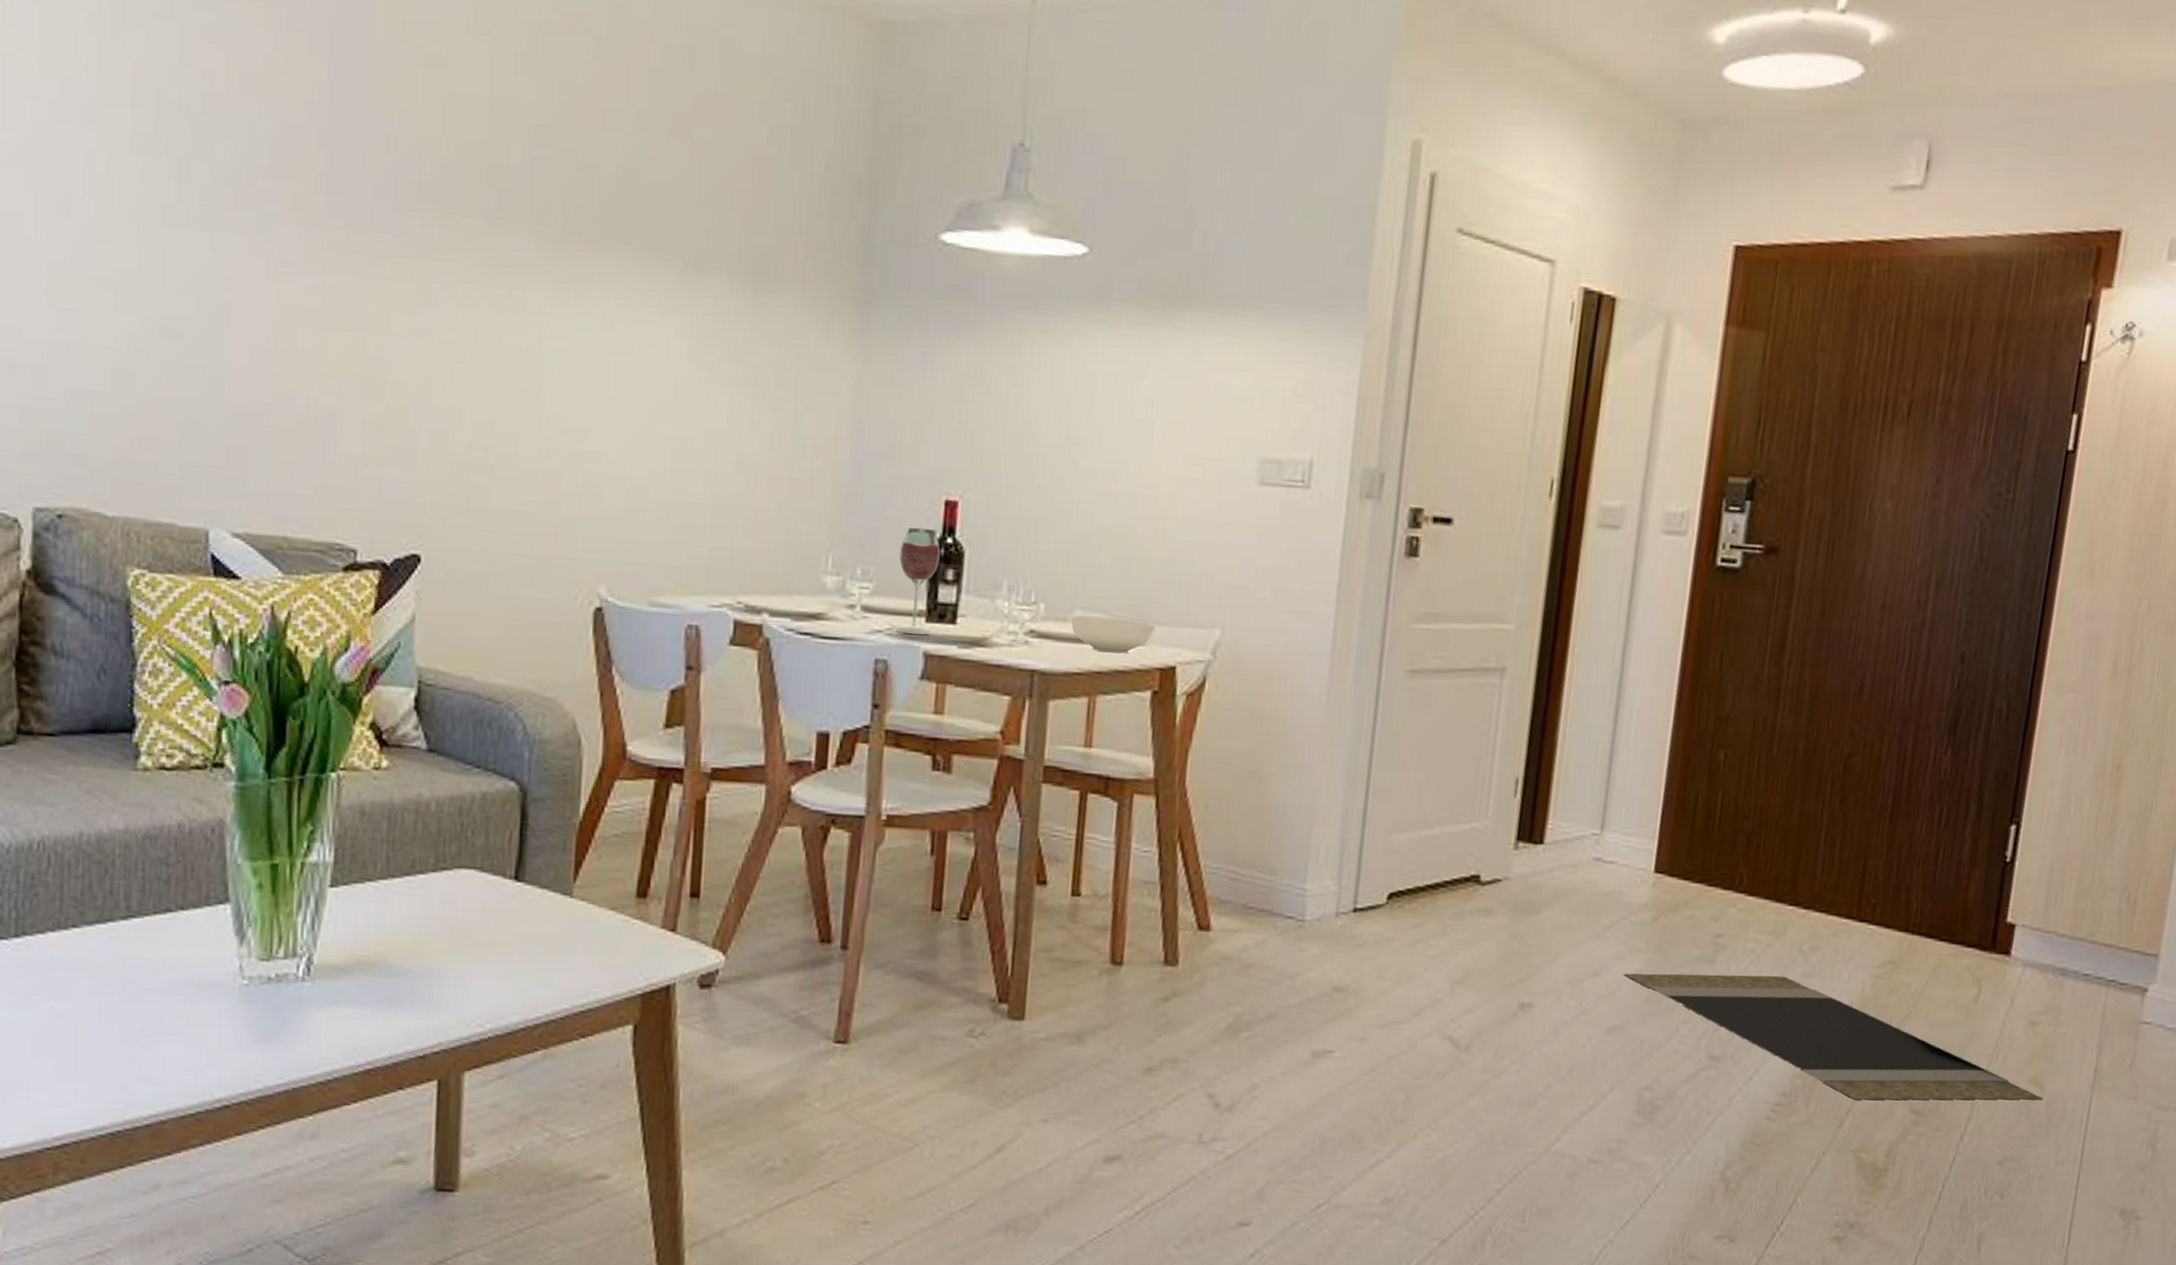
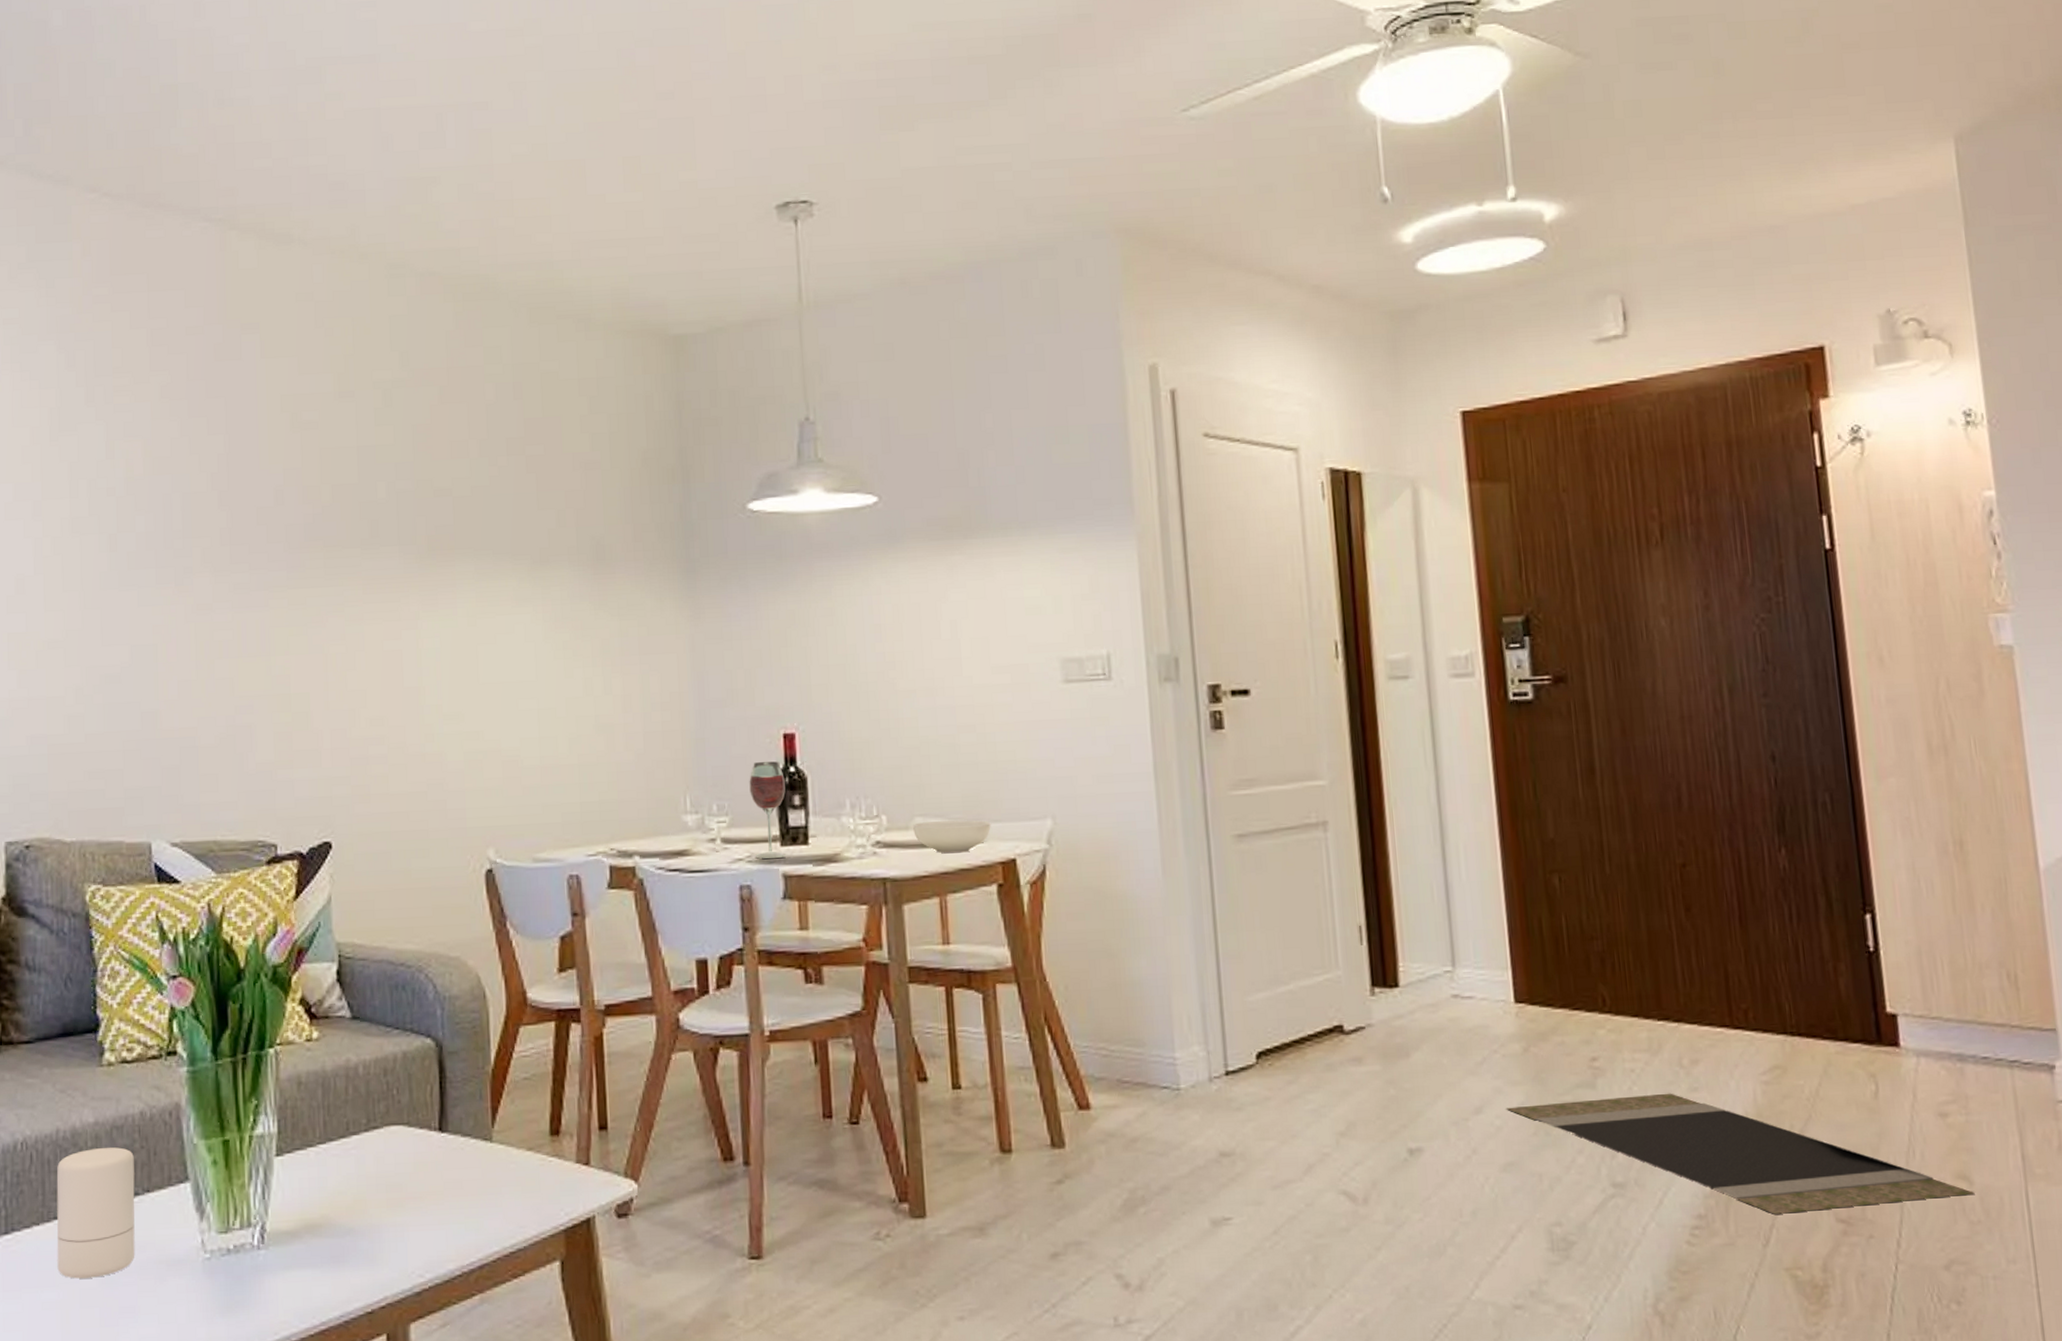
candle: none [73,857,168,993] -> present [56,1147,135,1279]

